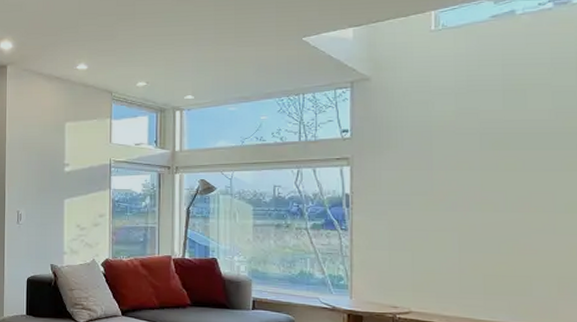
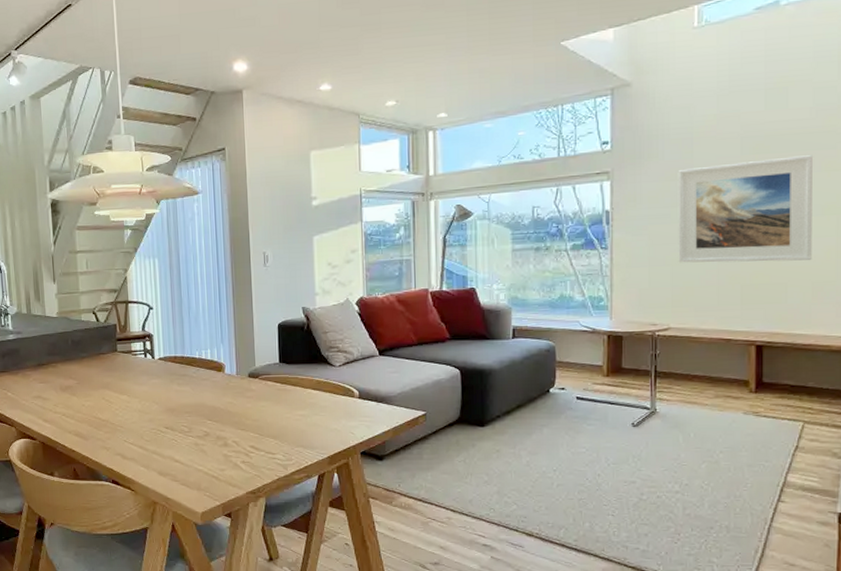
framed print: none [417,154,556,255] -> present [678,155,812,263]

